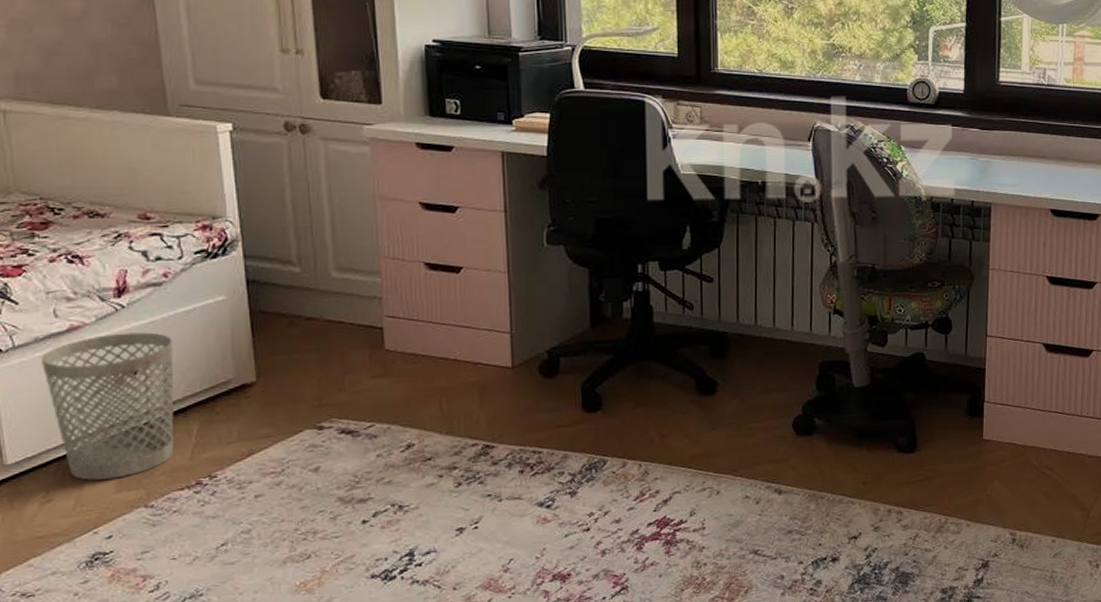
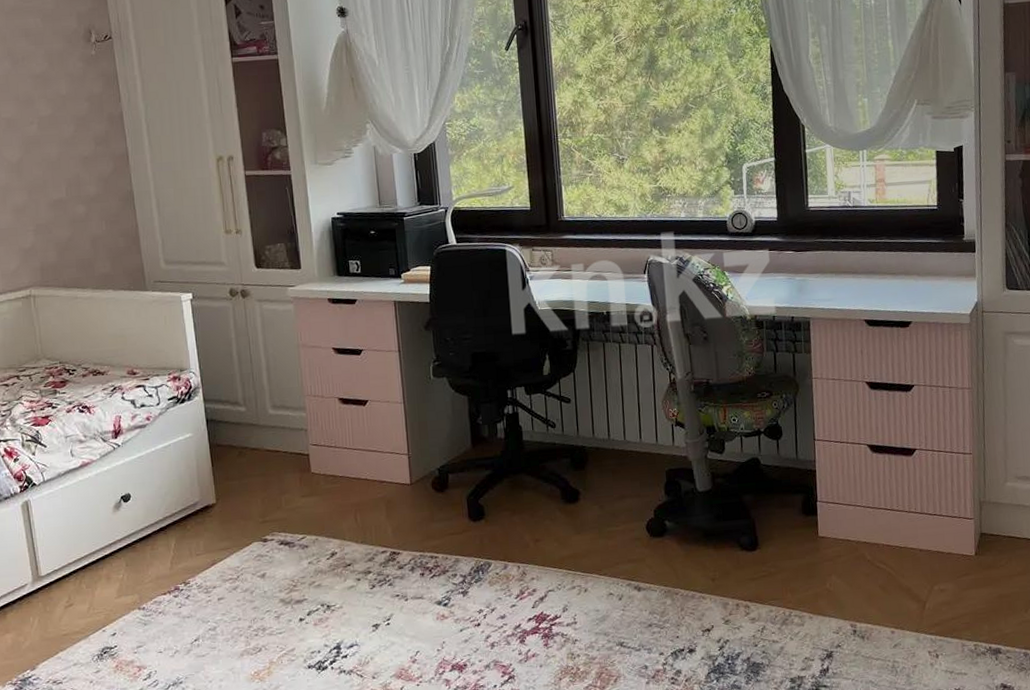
wastebasket: present [41,332,174,480] -> none [63,465,158,588]

